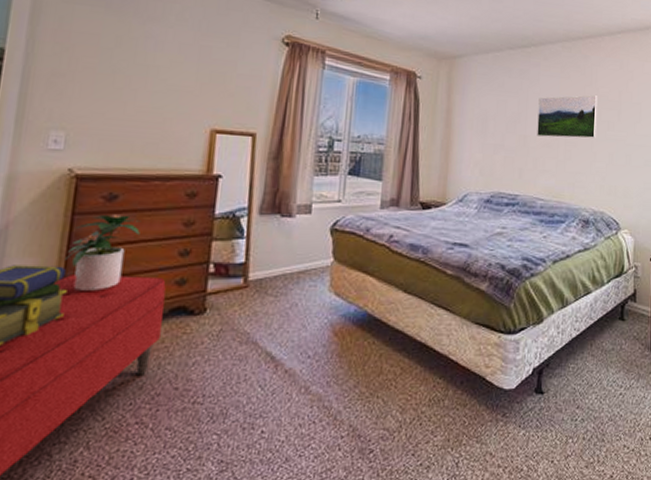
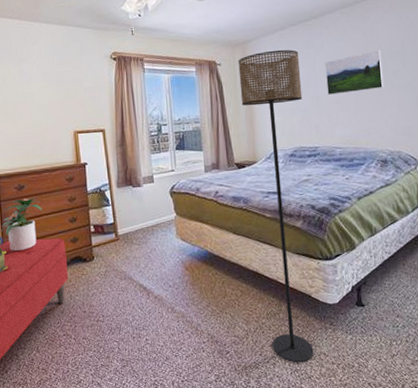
floor lamp: none [430,72,512,466] -> present [238,49,314,363]

